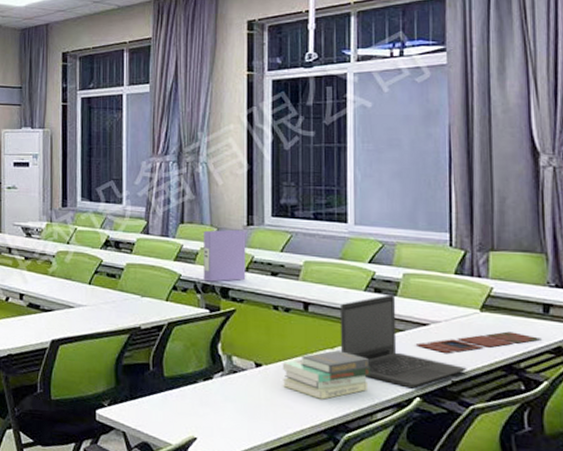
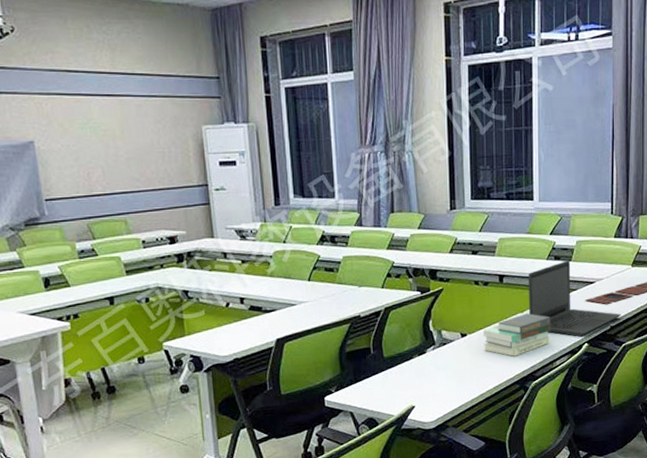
binder: present [203,229,246,282] -> none [412,214,451,266]

